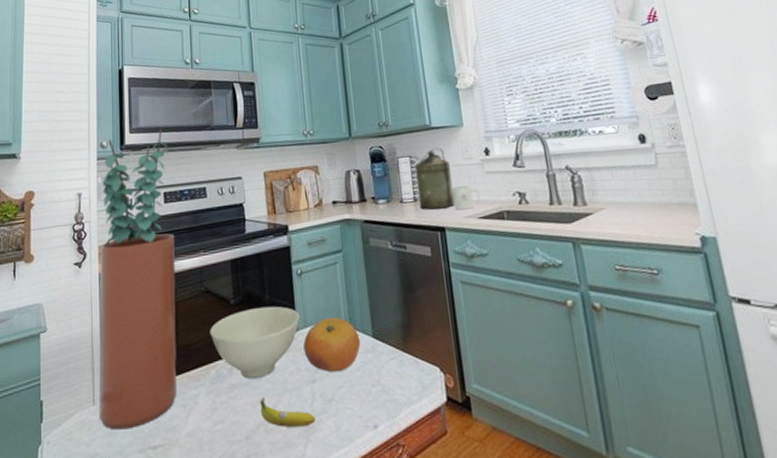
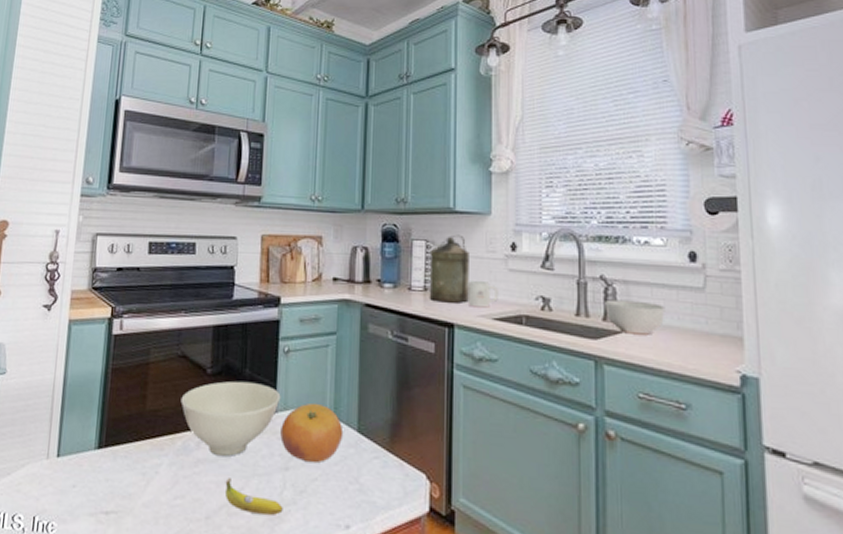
vase: present [98,129,177,430] -> none [51,172,160,489]
bowl: none [573,184,627,214] -> present [605,299,666,335]

